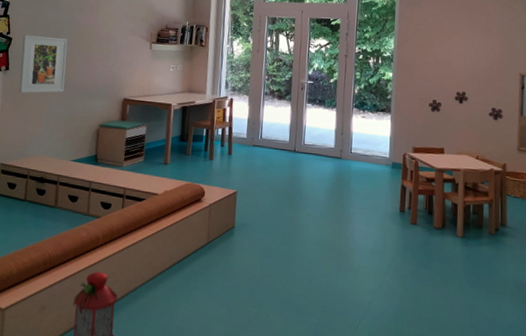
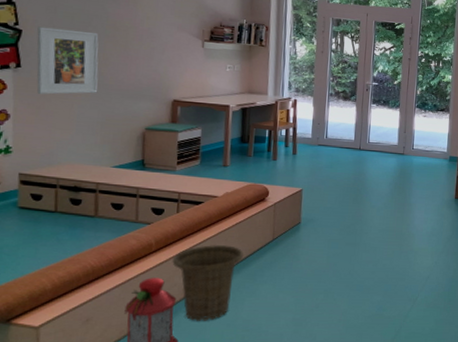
basket: none [115,243,179,323] -> present [172,245,243,321]

